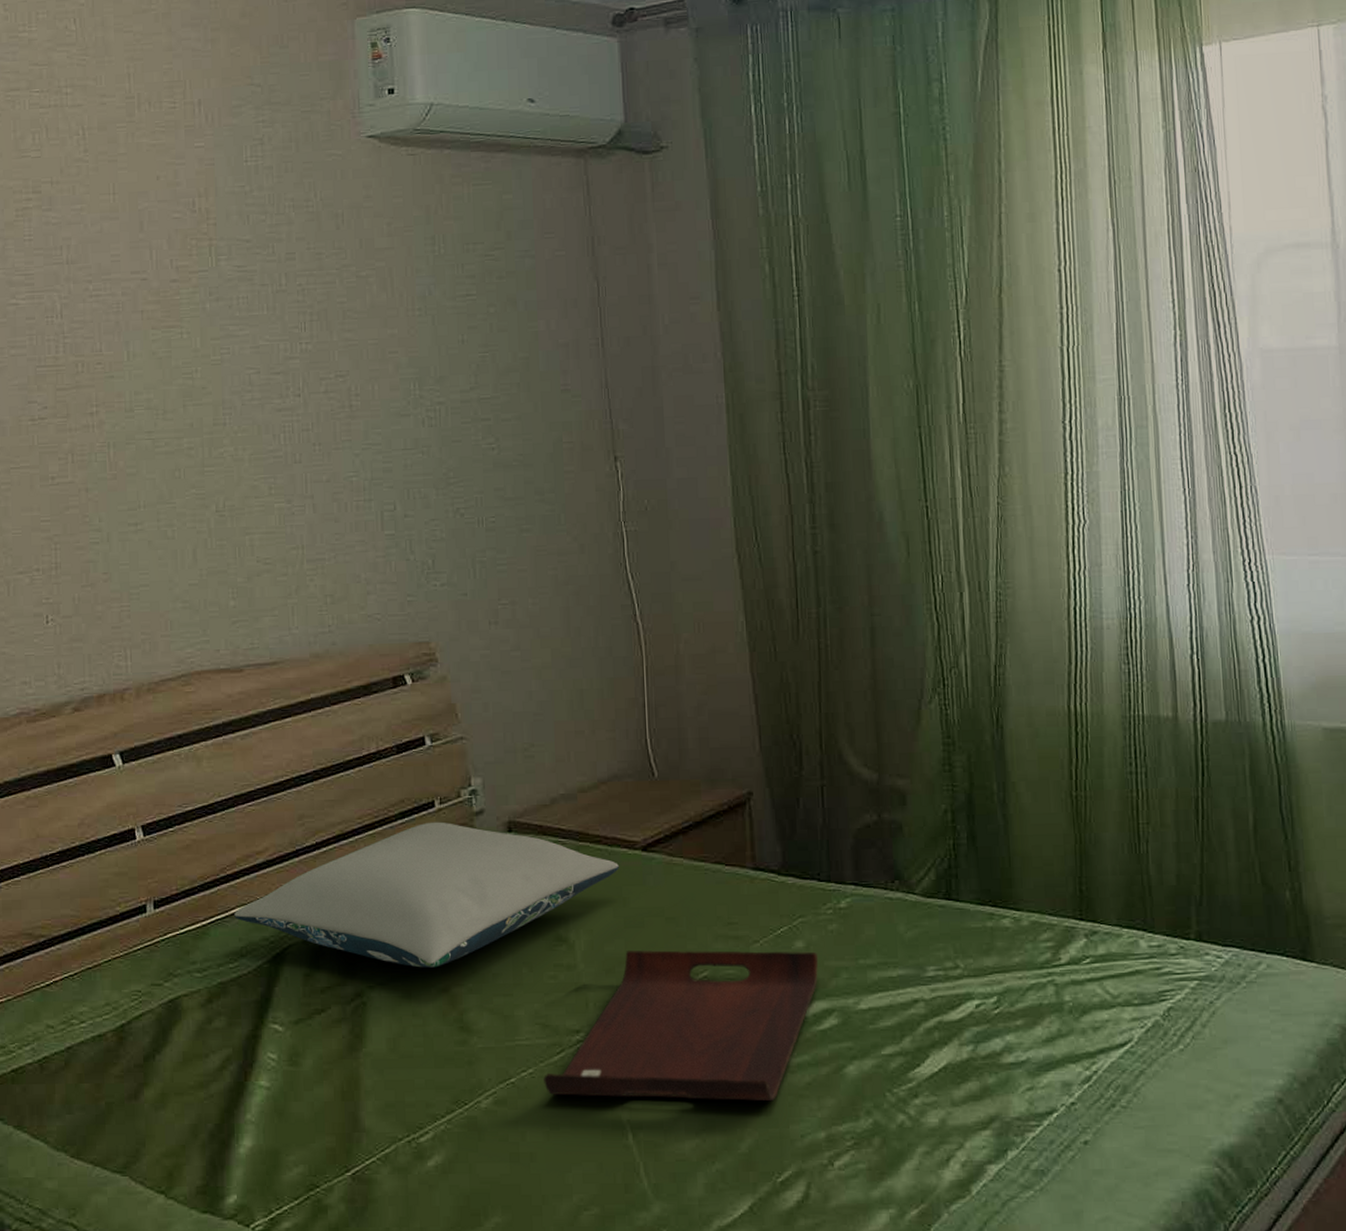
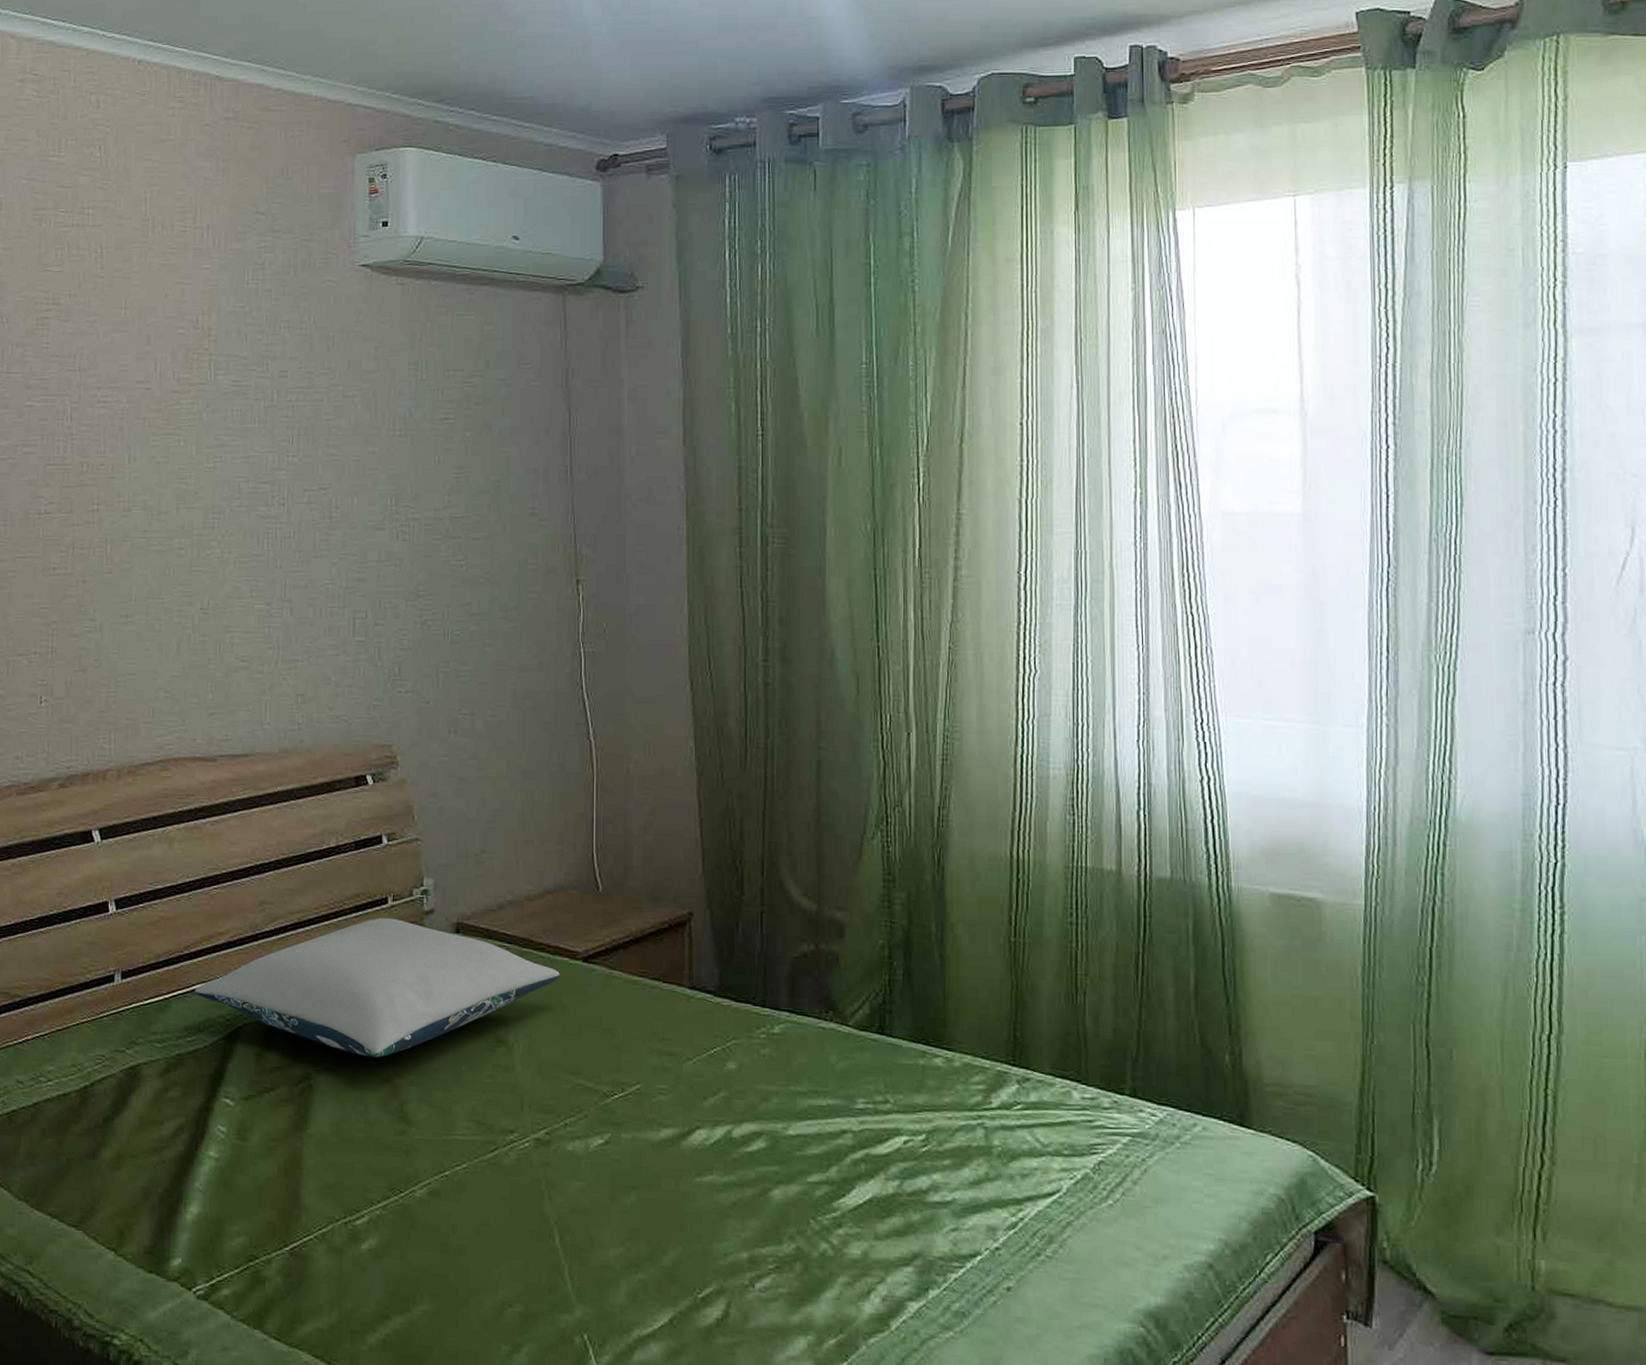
serving tray: present [544,950,819,1102] -> none [477,1057,750,1218]

